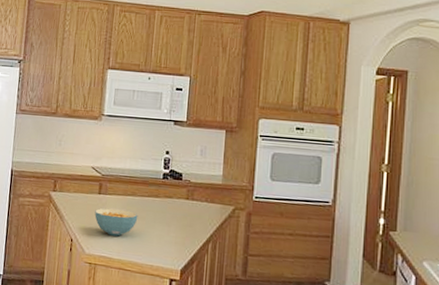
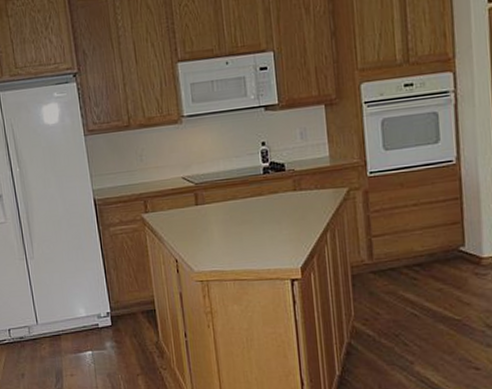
cereal bowl: present [94,208,138,237] -> none [195,216,244,247]

